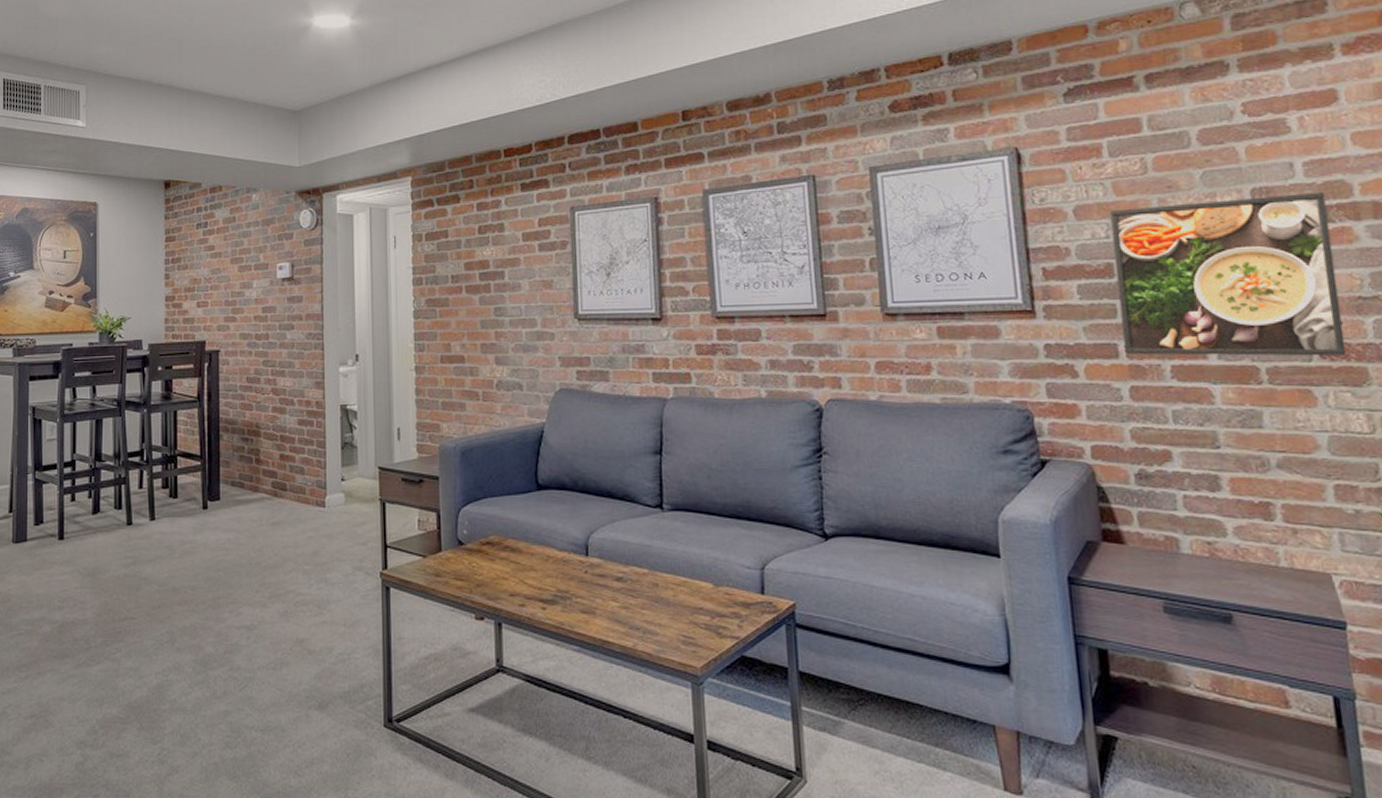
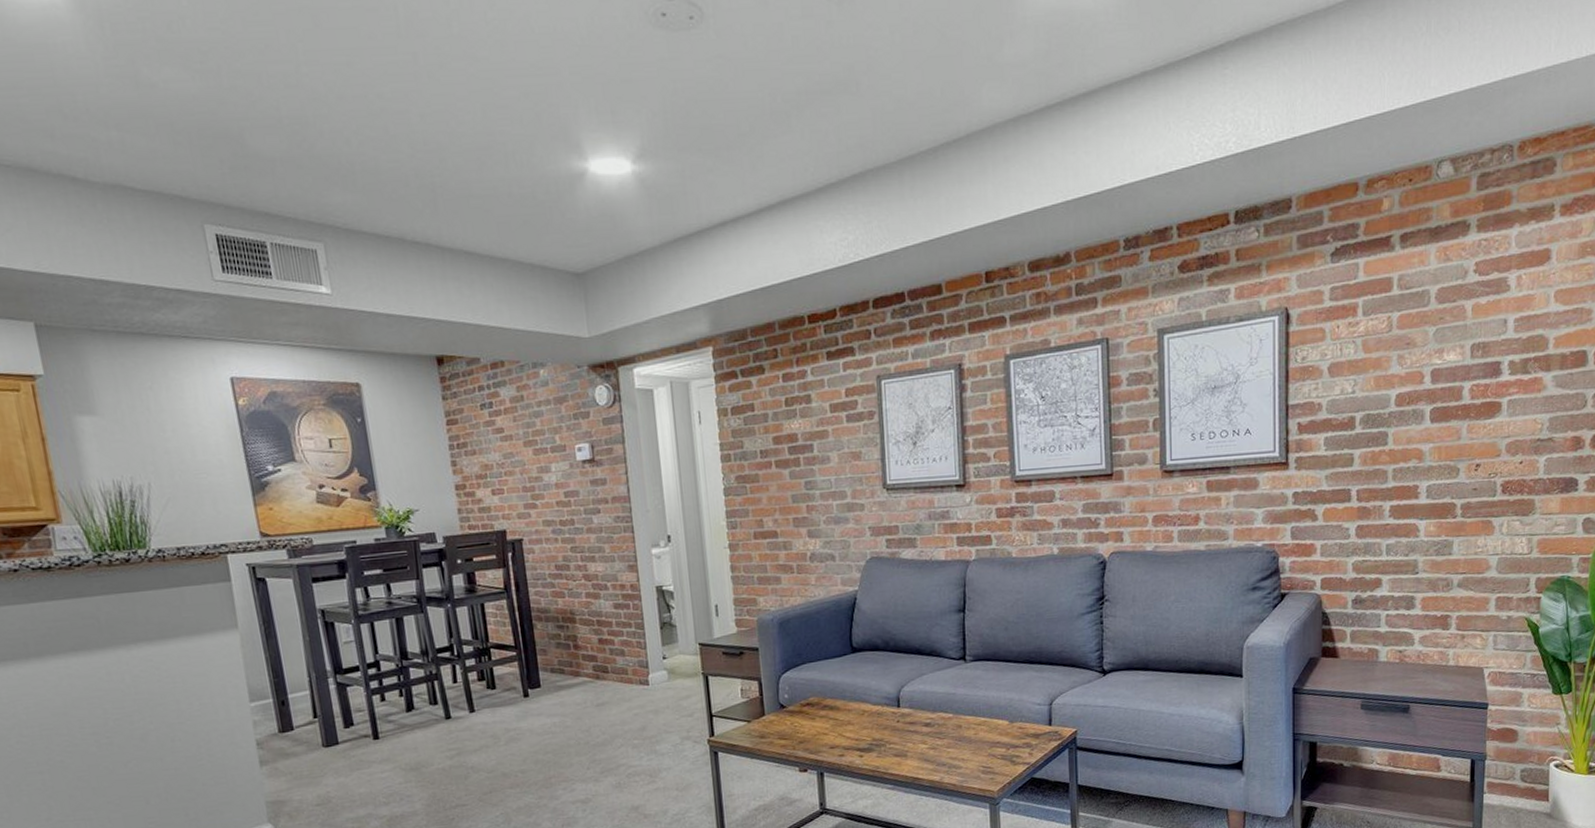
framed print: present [1109,193,1347,356] -> none [1356,347,1527,498]

